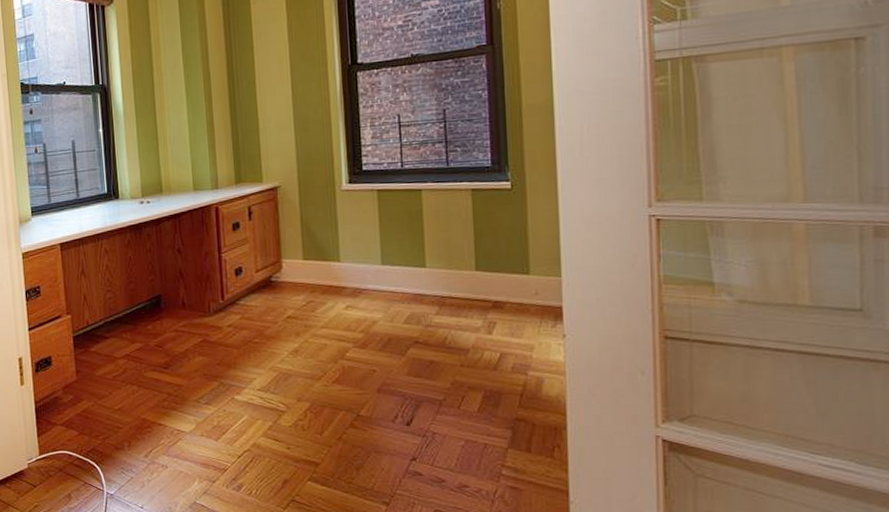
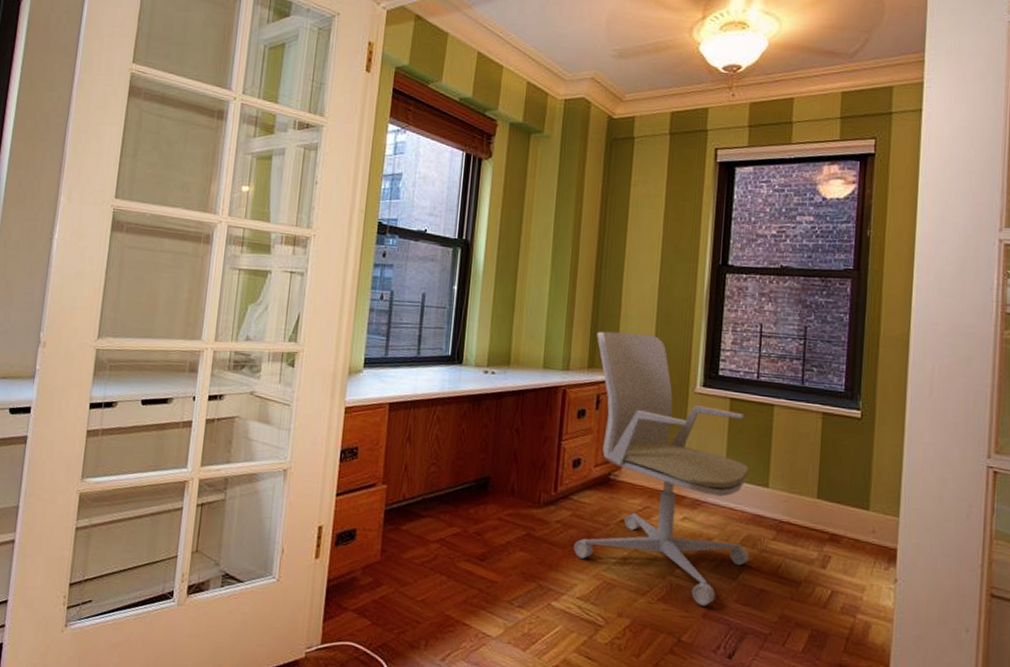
office chair: none [239,143,415,382] -> present [574,331,750,606]

